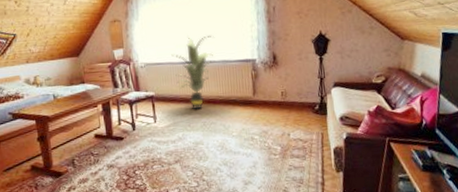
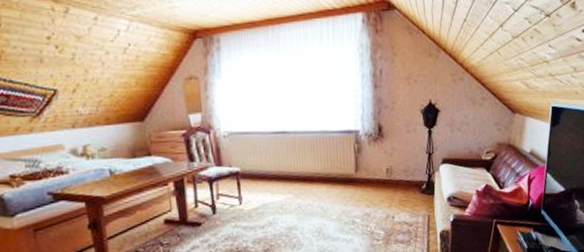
indoor plant: present [171,33,215,110] -> none [261,97,312,189]

